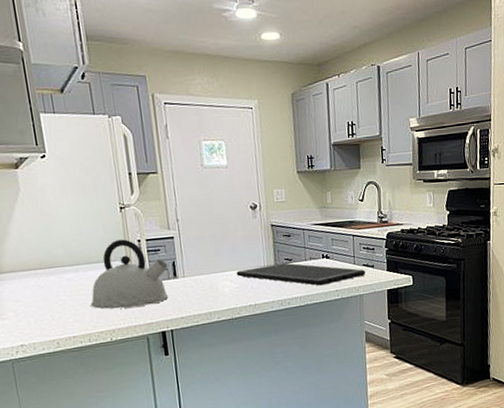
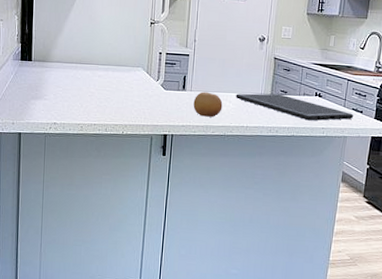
kettle: present [91,239,169,309] -> none [113,49,180,110]
fruit: none [189,275,224,303] -> present [193,92,223,117]

